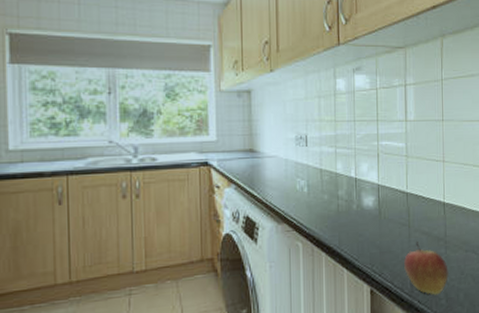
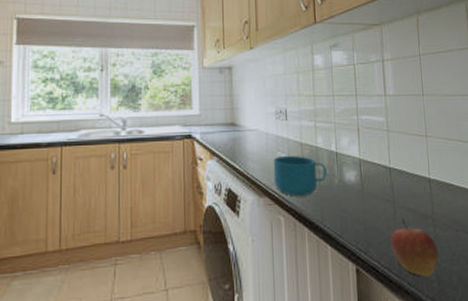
cup: none [292,181,345,223] -> present [273,155,327,197]

